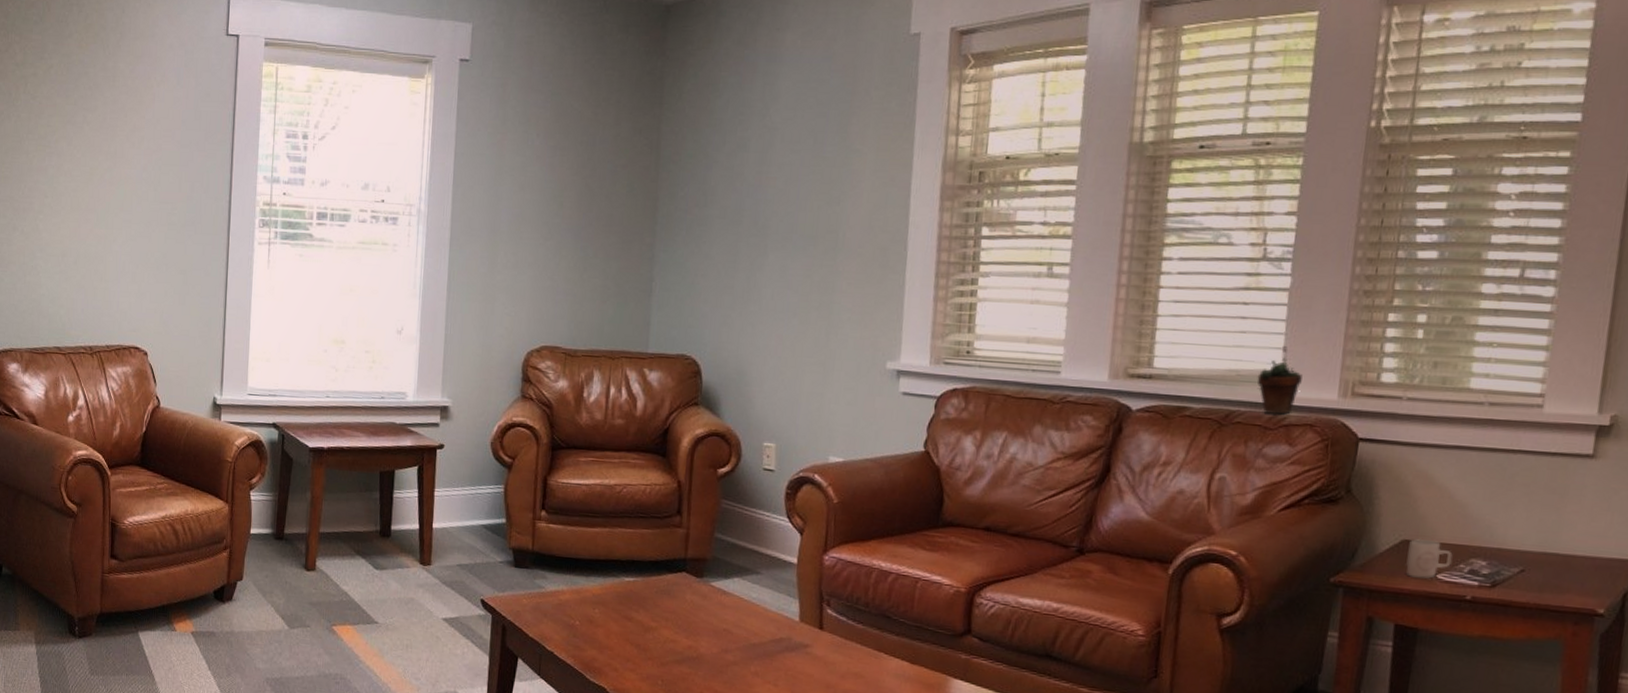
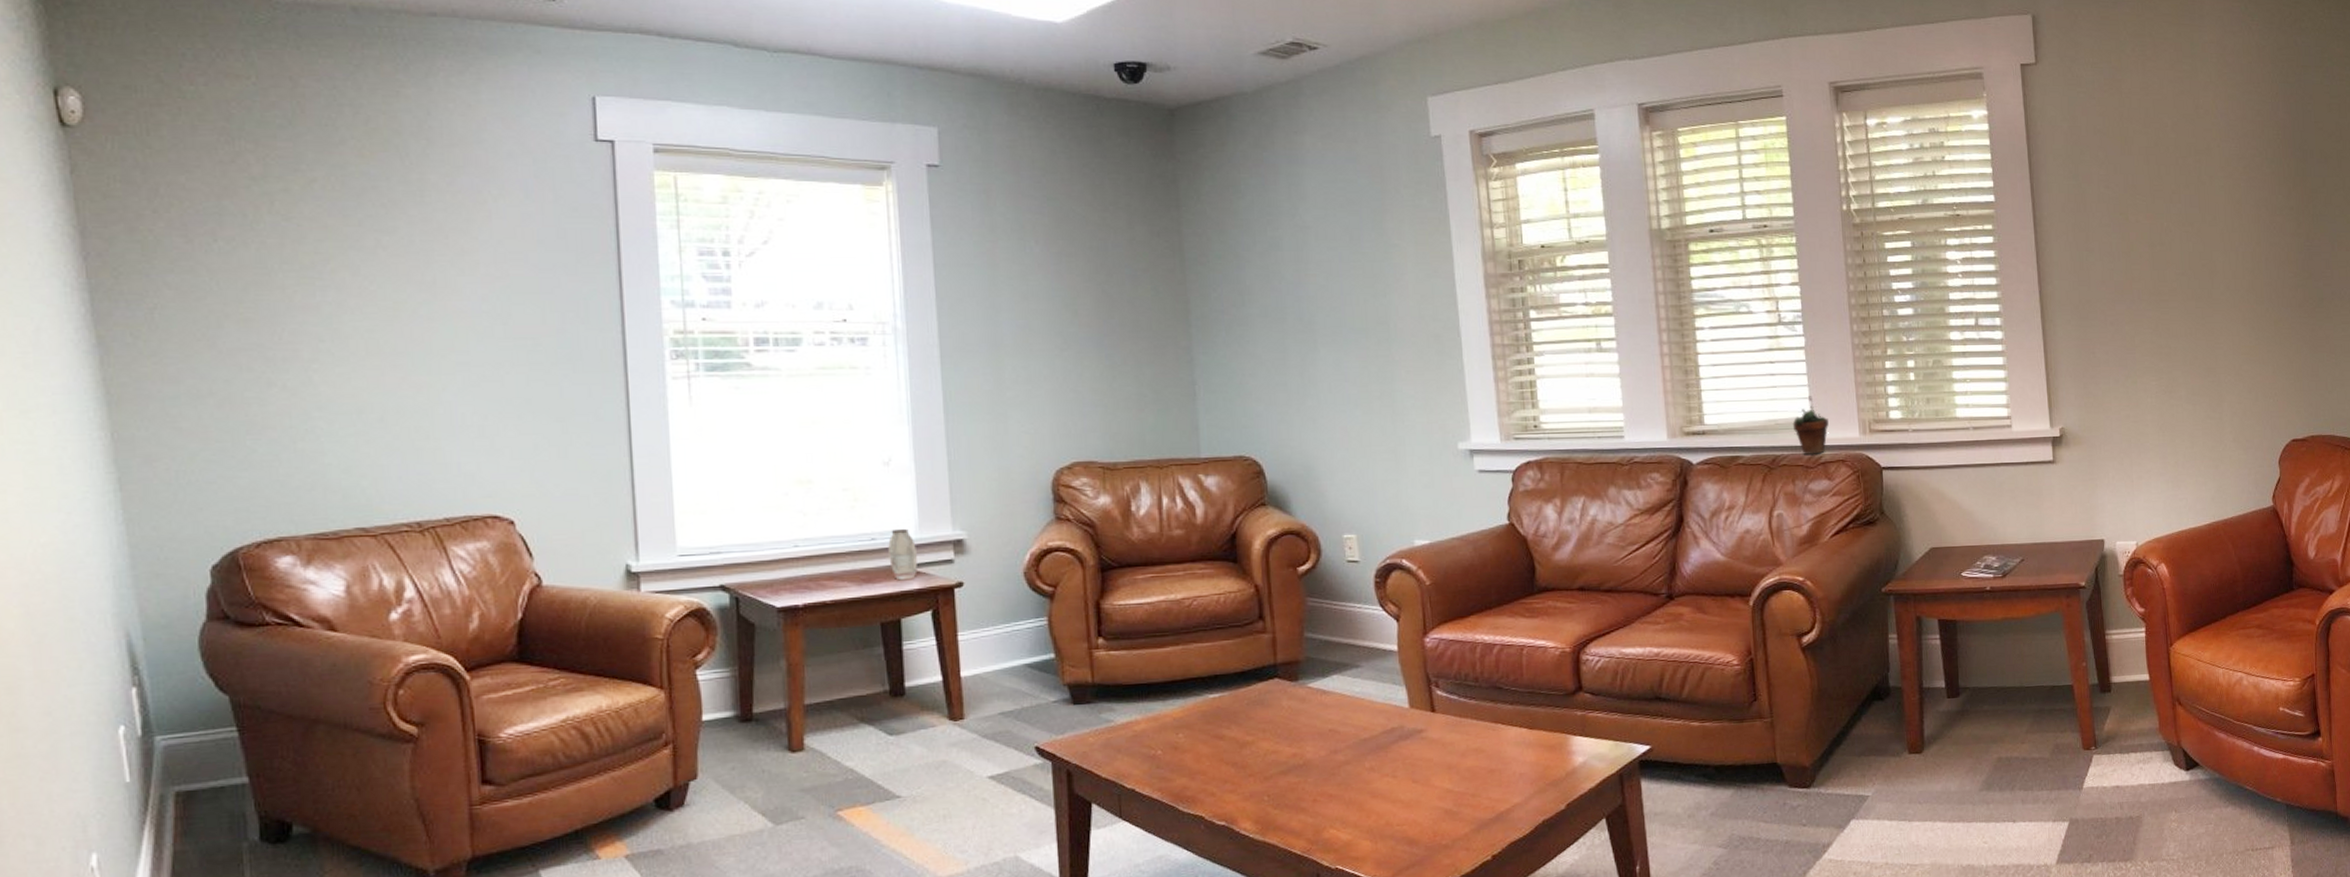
vase: none [392,391,413,438] -> present [888,528,918,581]
mug: present [1405,538,1453,580] -> none [1936,544,1971,579]

